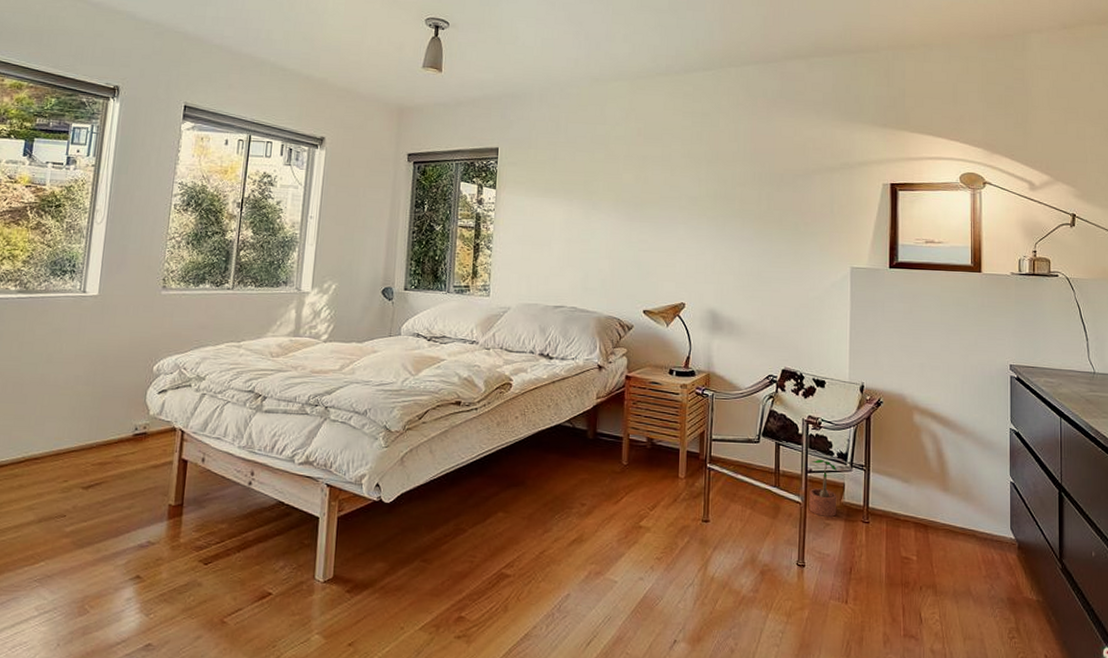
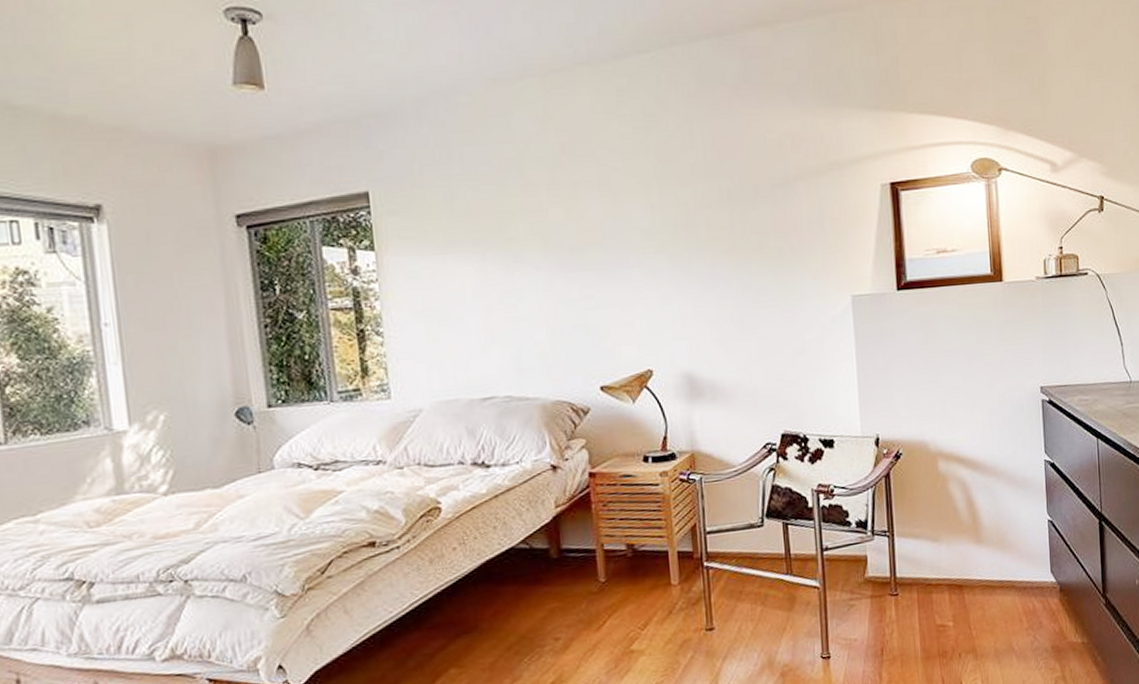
potted plant: present [809,459,837,517] -> none [826,532,861,598]

